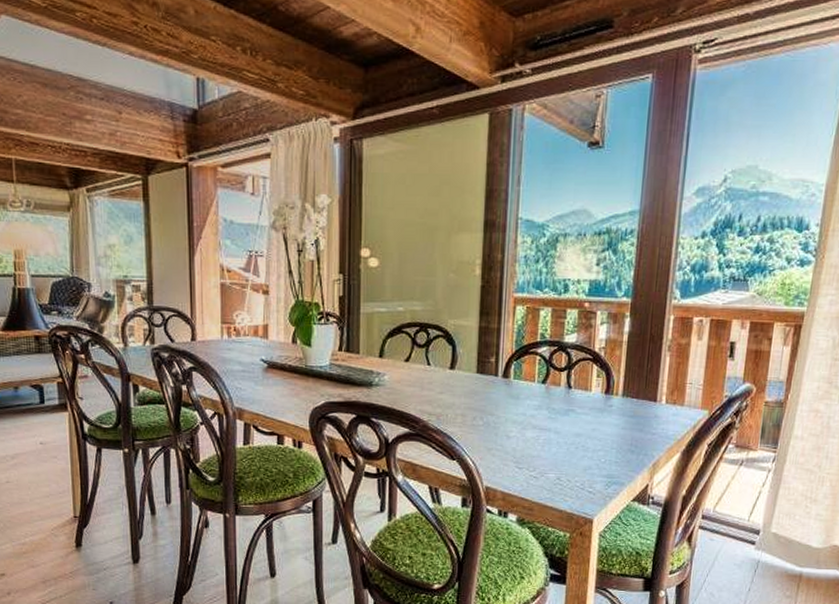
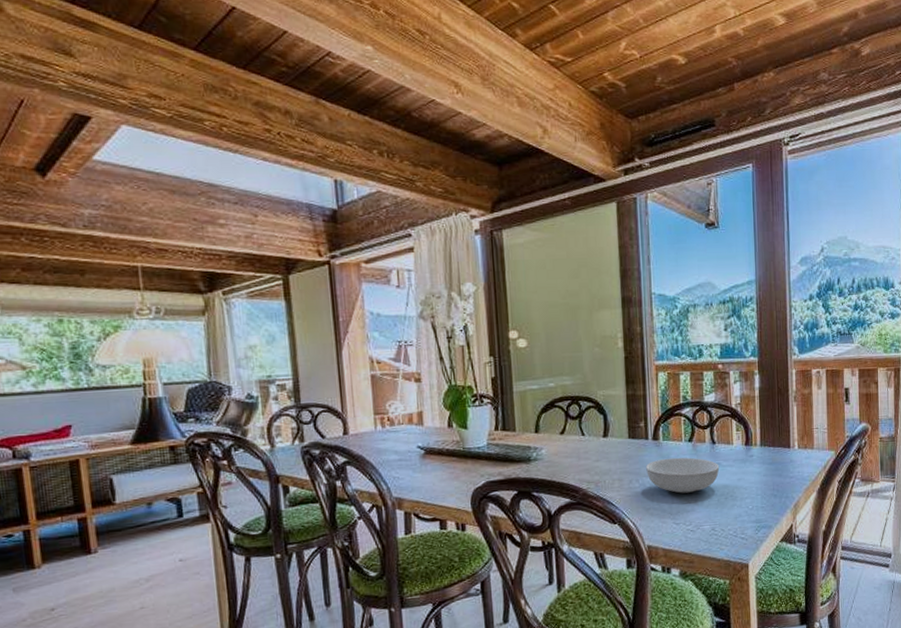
serving bowl: none [492,398,573,438] -> present [646,457,720,494]

